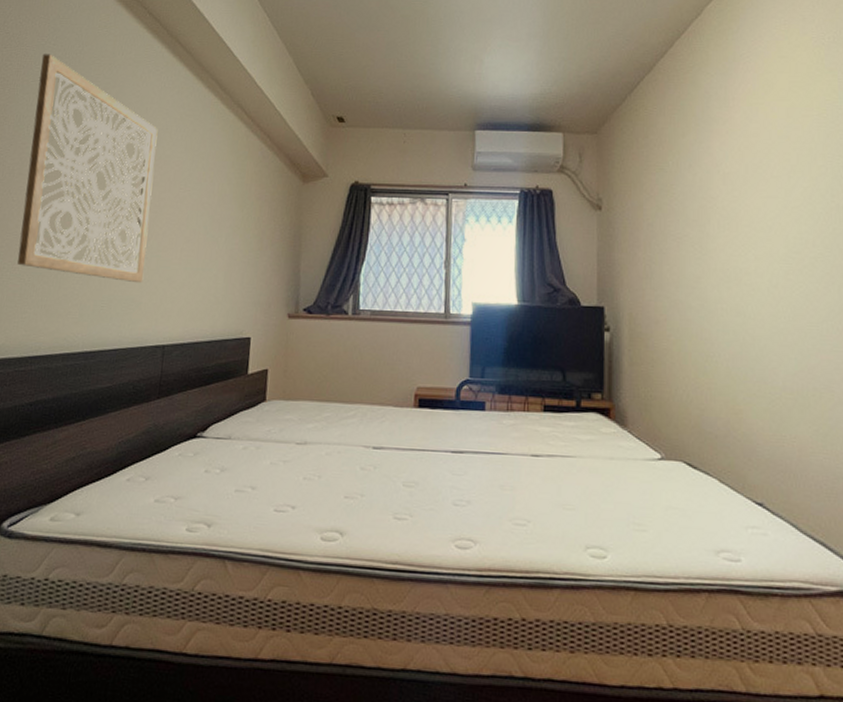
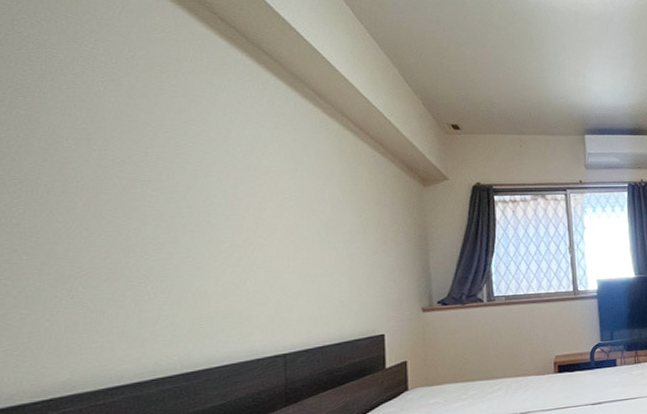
wall art: present [17,54,158,282] -> none [74,58,251,296]

